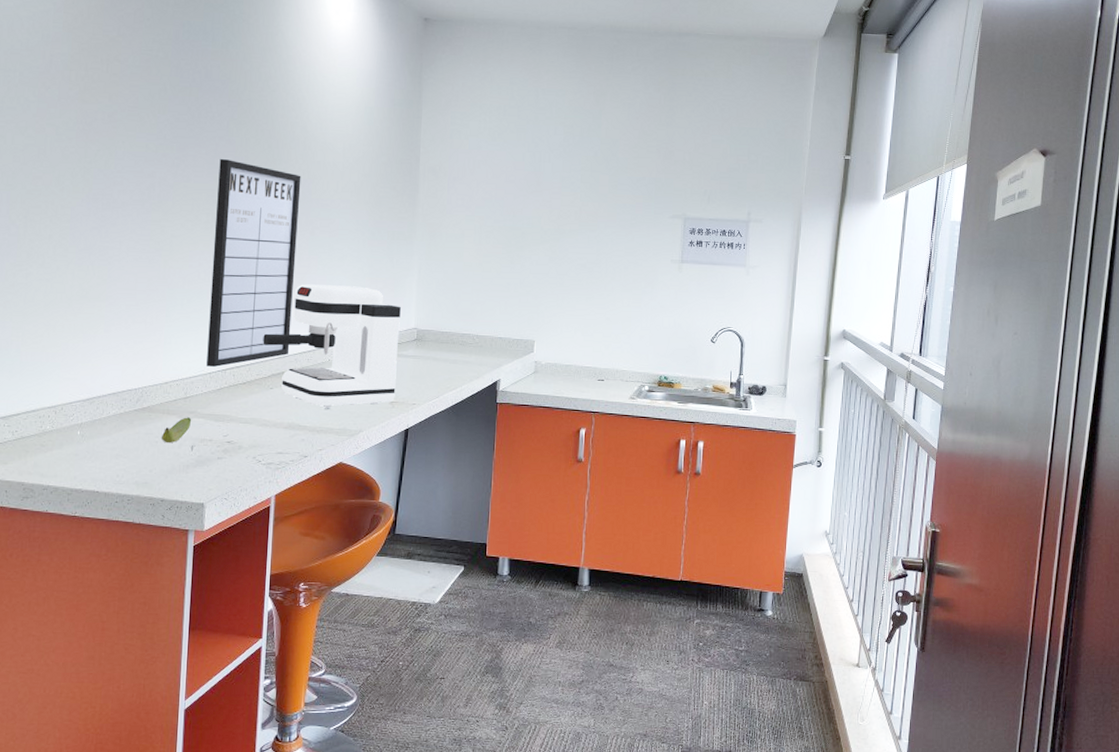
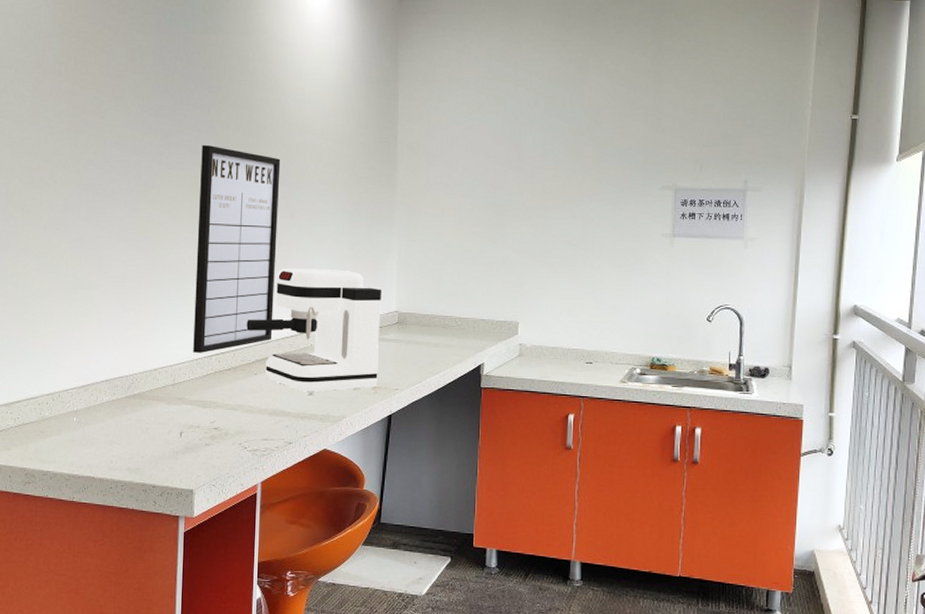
banana: present [161,417,192,444] -> none [151,403,180,430]

